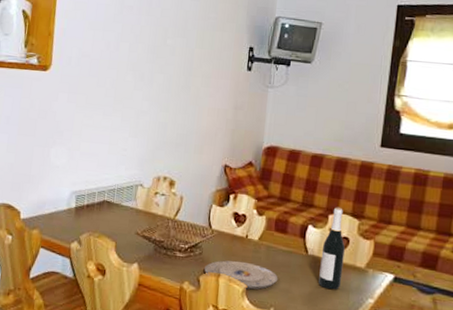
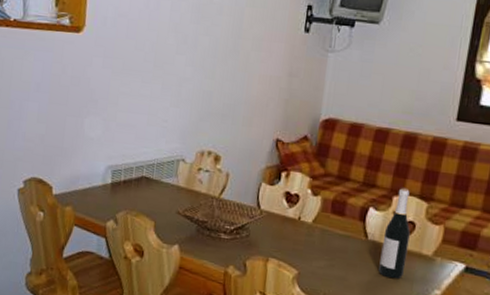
plate: present [205,260,278,290] -> none [252,243,334,276]

